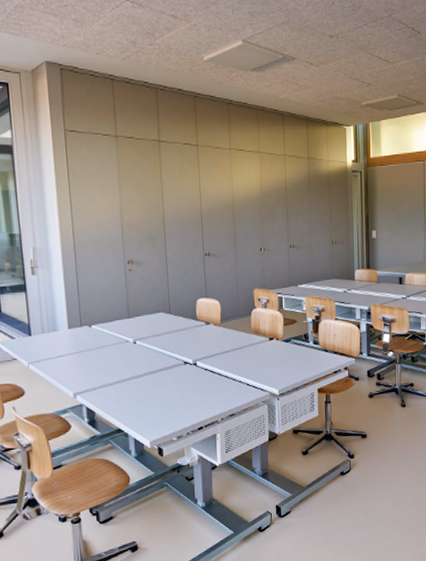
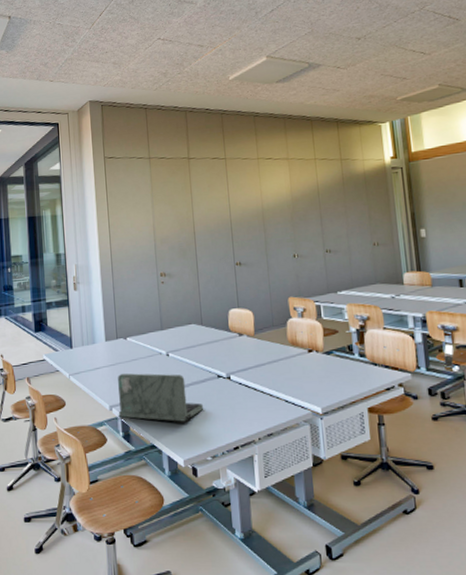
laptop: none [82,360,171,408] -> present [118,373,204,423]

